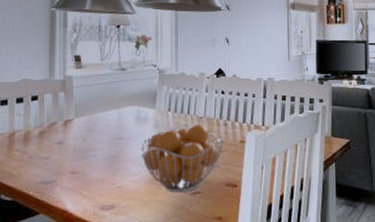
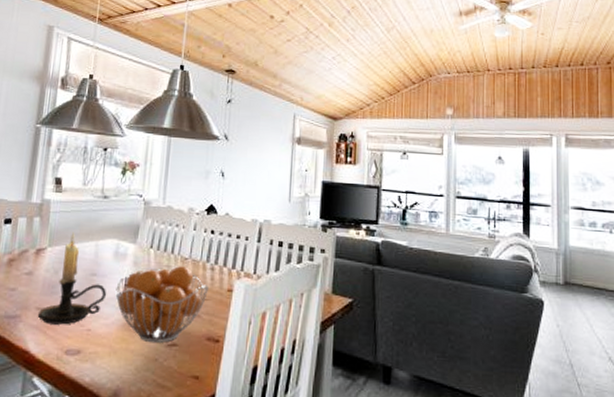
candle holder: none [72,103,133,185] -> present [37,232,107,325]

